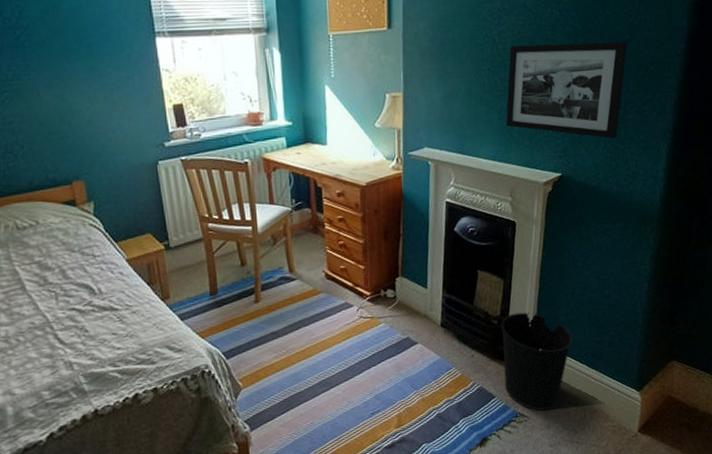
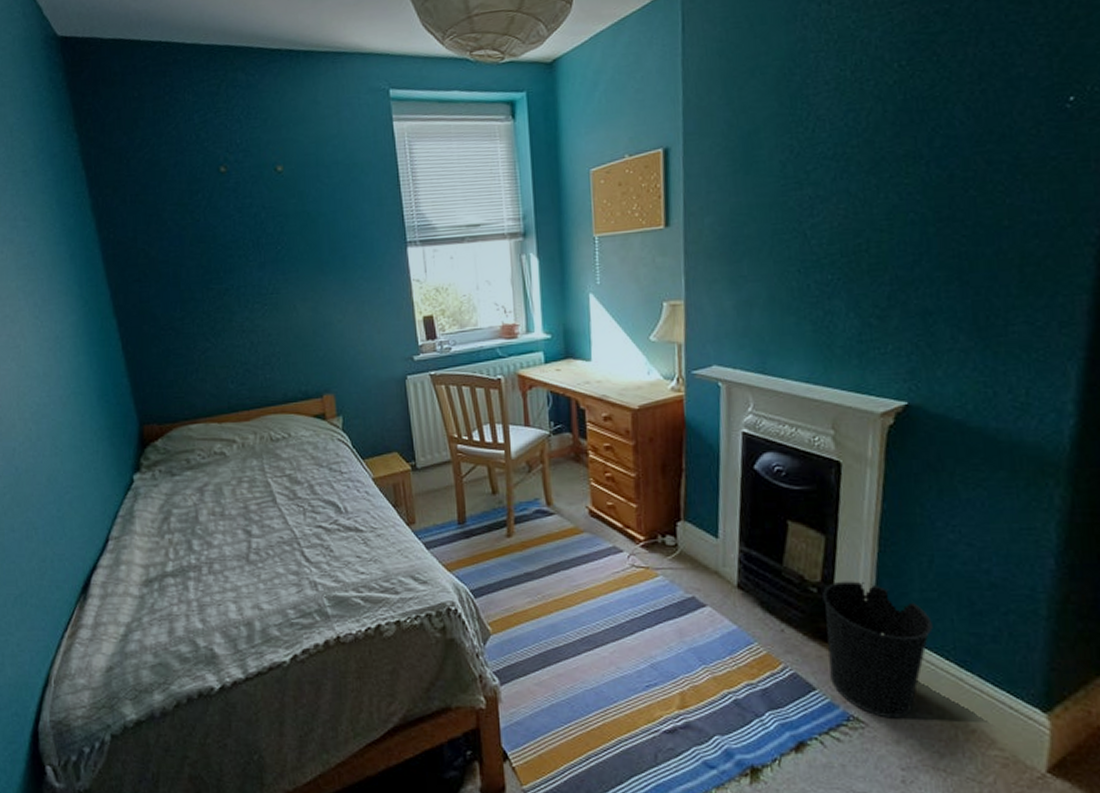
picture frame: present [506,41,627,139] -> none [823,229,1006,358]

